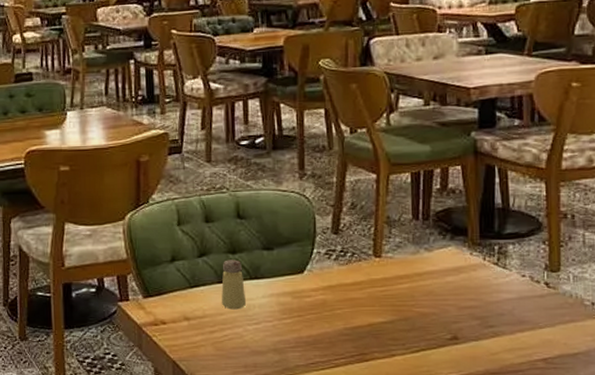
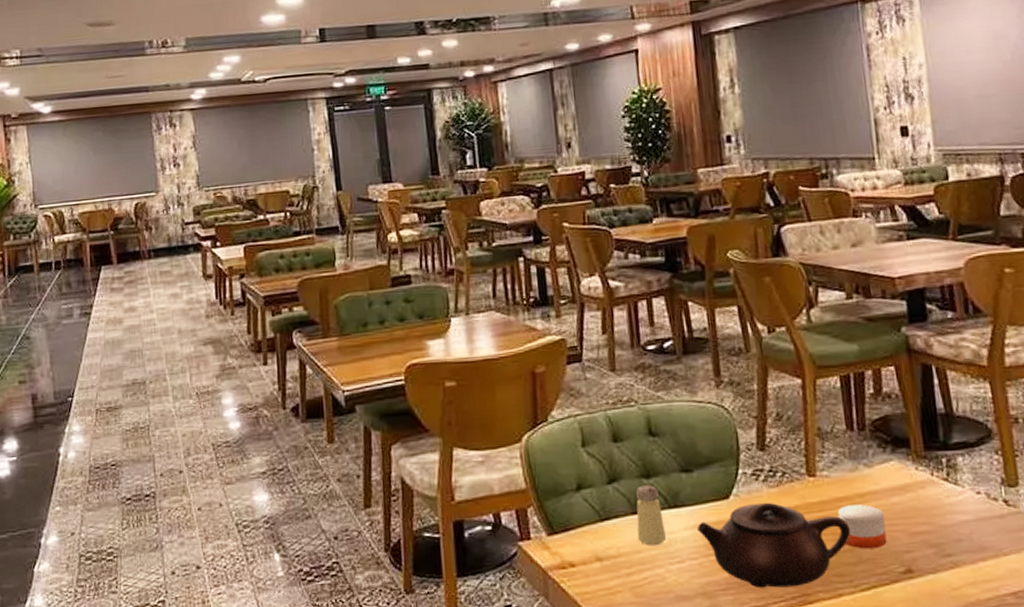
teapot: none [273,277,407,347] -> present [696,502,851,588]
candle: none [397,282,438,319] -> present [838,504,887,549]

